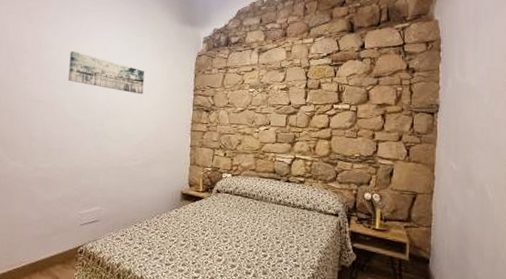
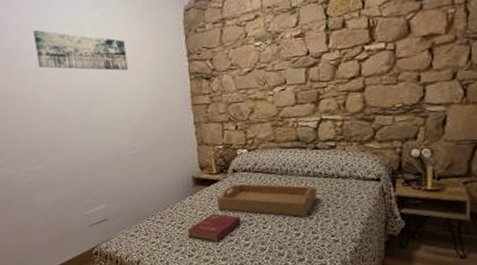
book: none [168,227,218,254] -> present [187,213,242,241]
serving tray: none [199,202,285,240] -> present [217,183,317,217]

